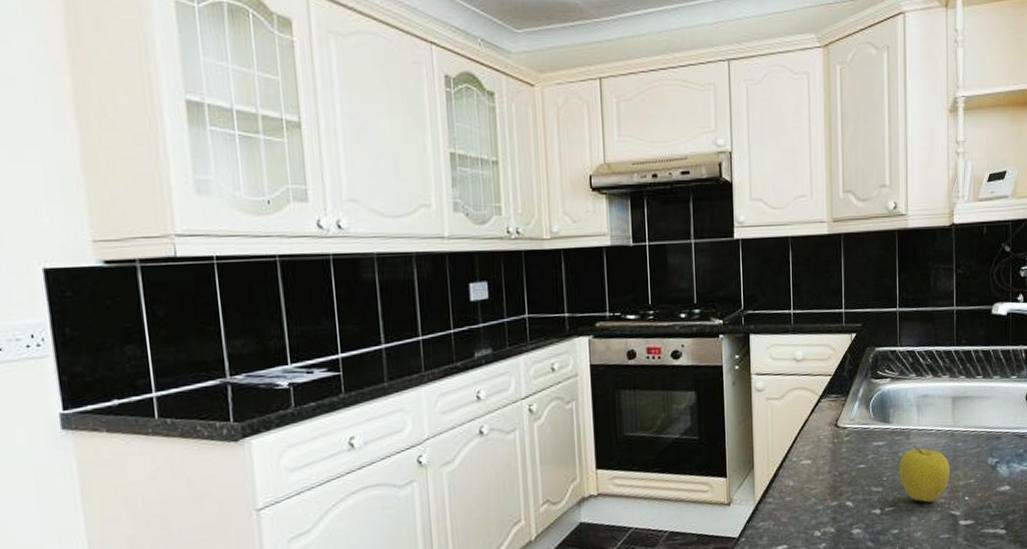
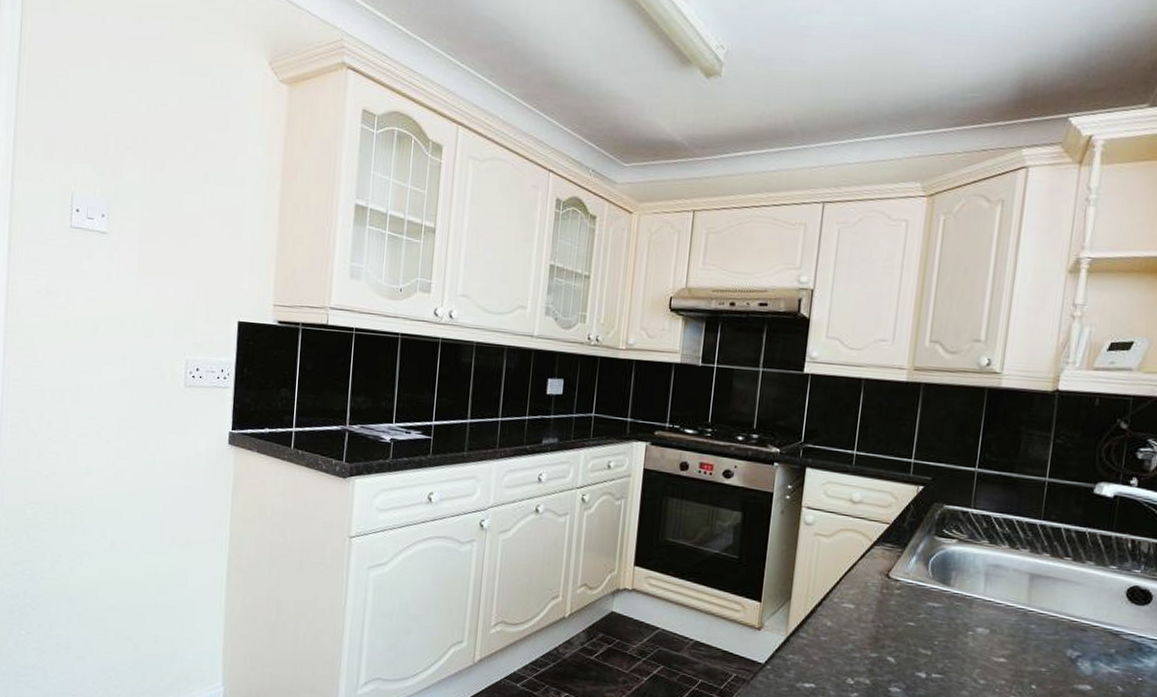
apple: present [899,445,950,503] -> none [953,615,1017,681]

